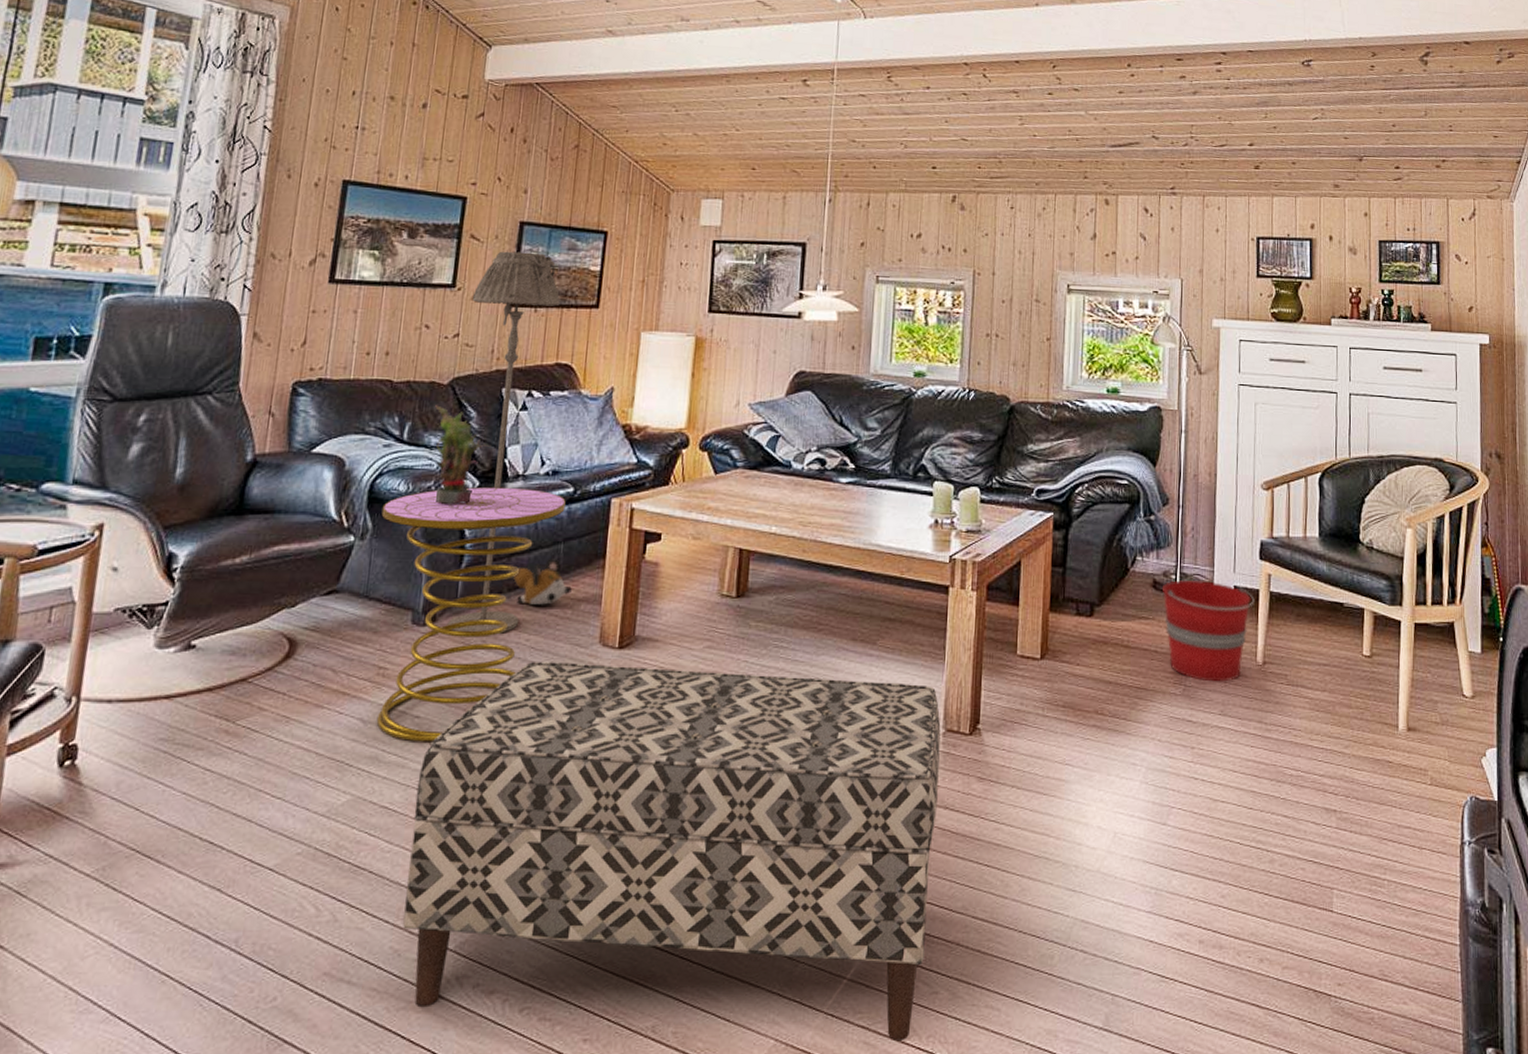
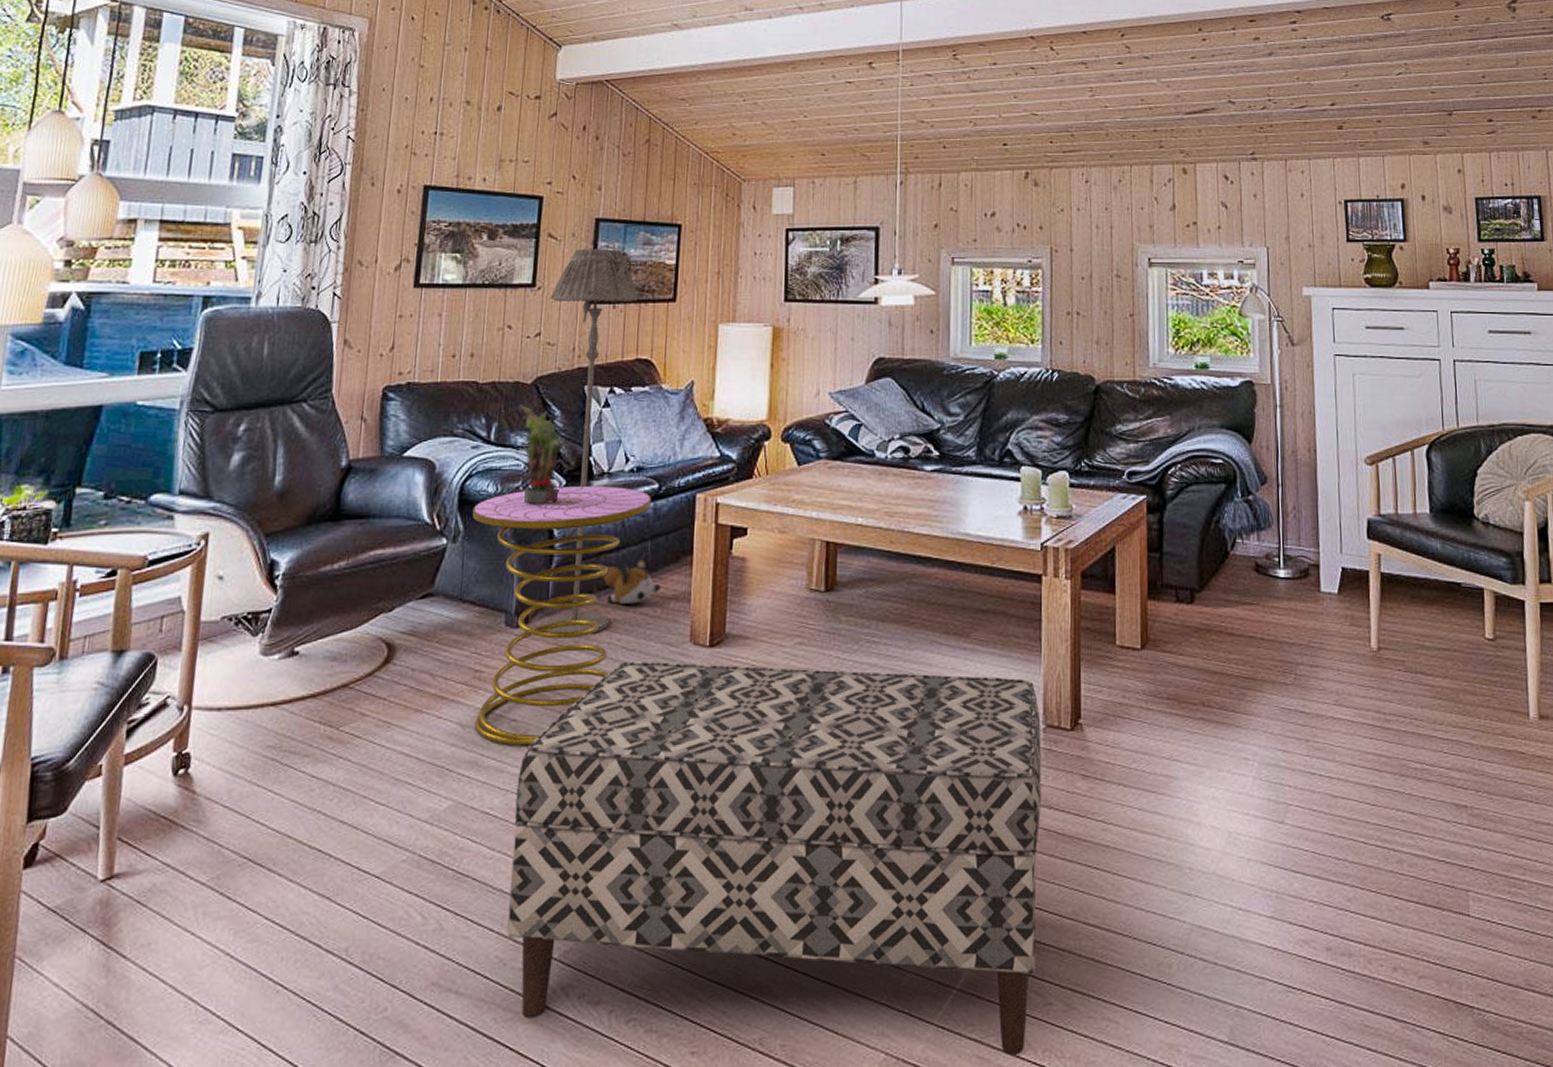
bucket: present [1163,579,1255,682] -> none [1266,561,1365,670]

